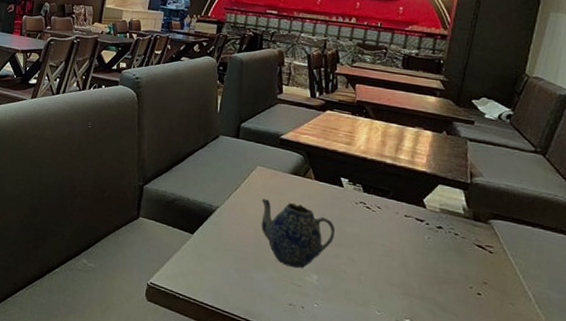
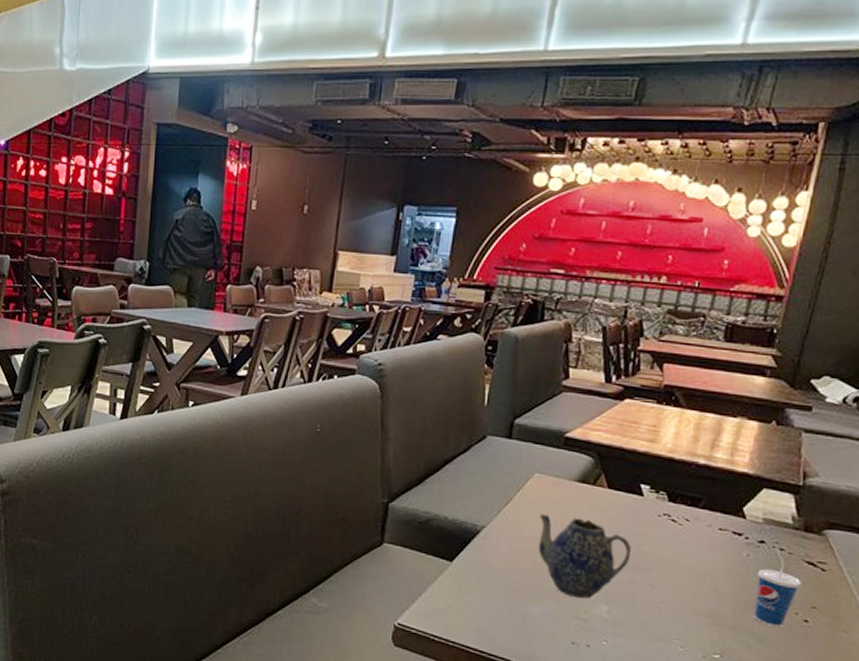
cup: none [436,232,474,298] -> present [754,547,801,627]

